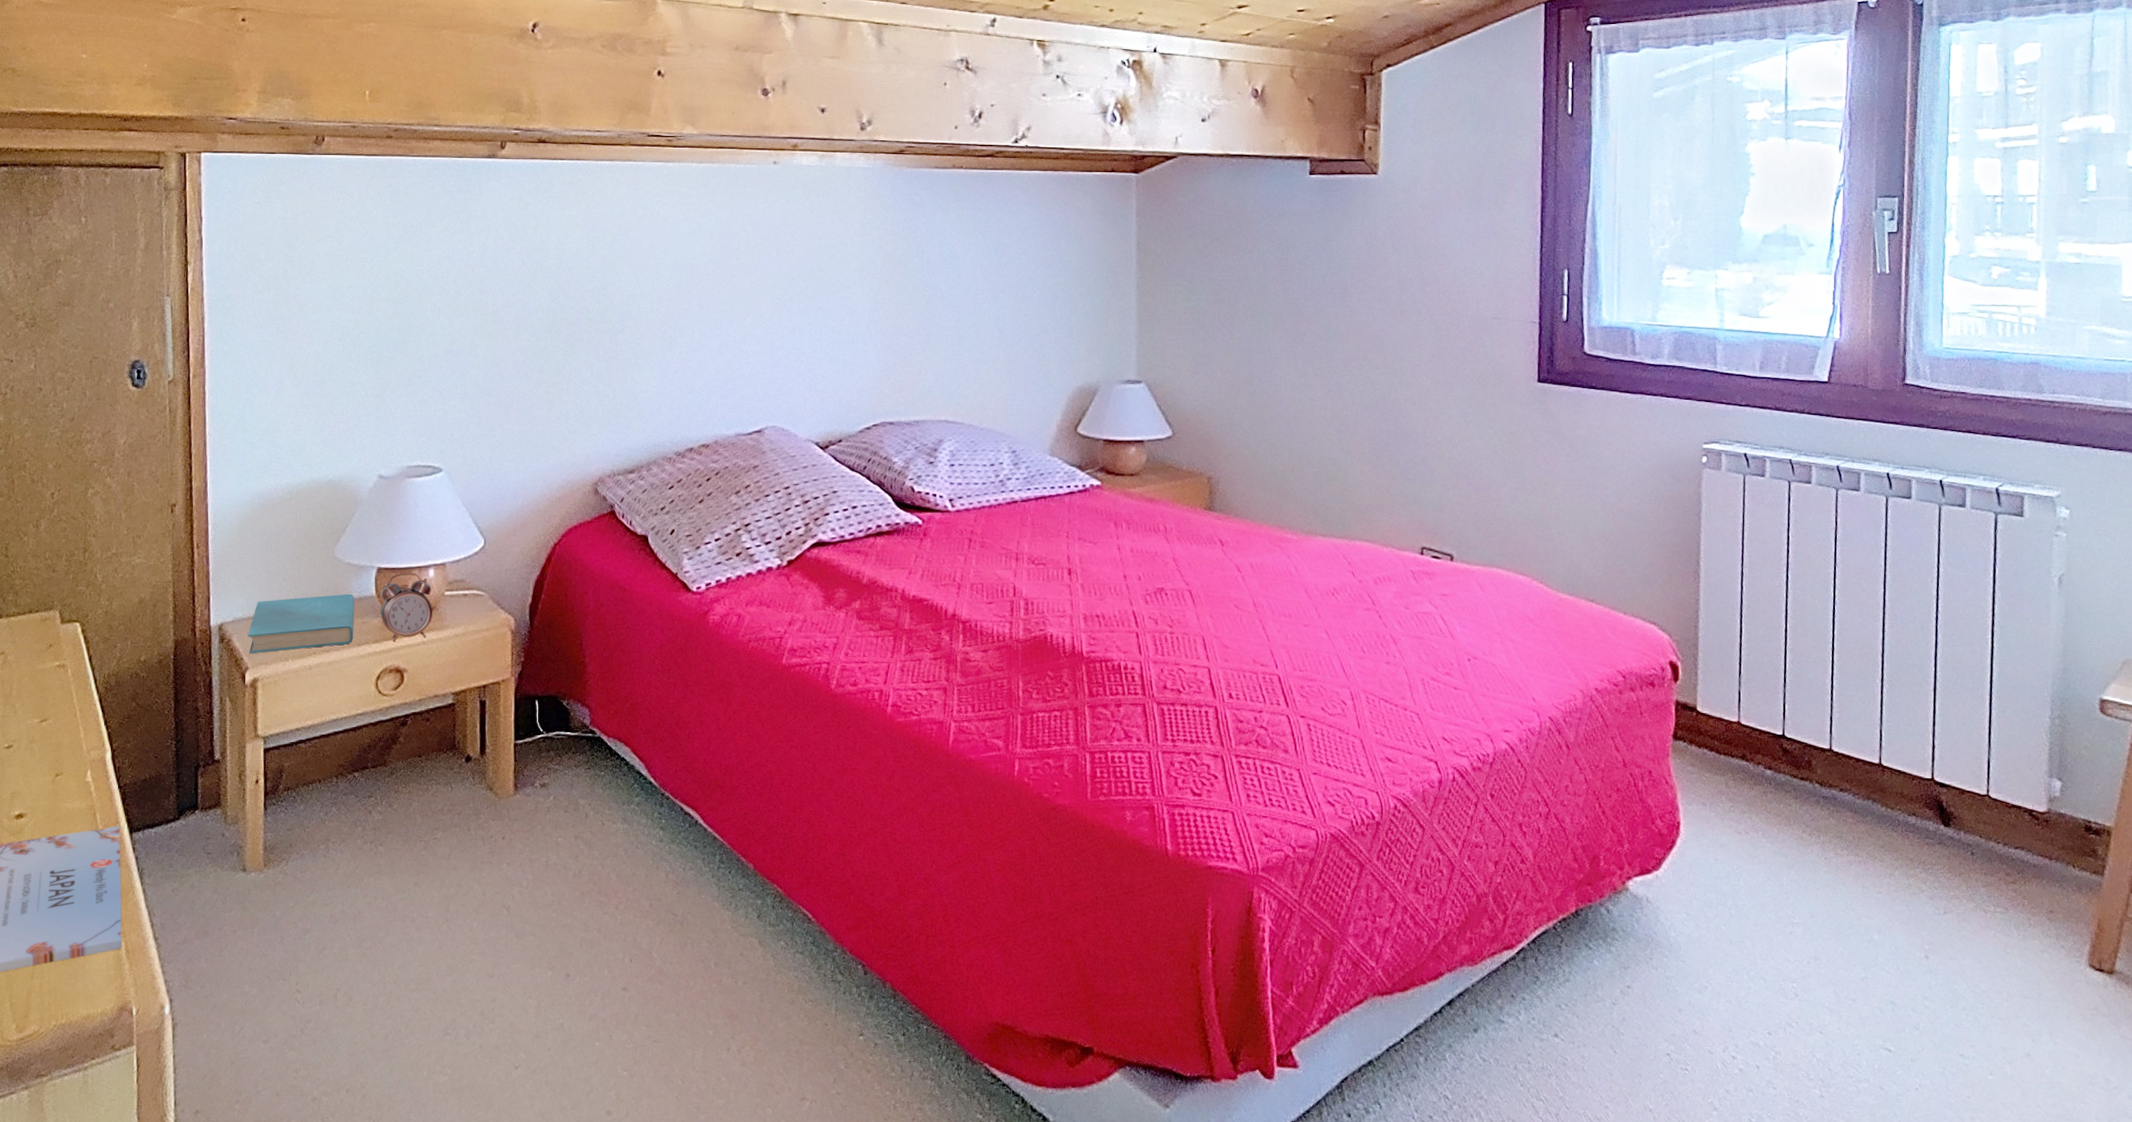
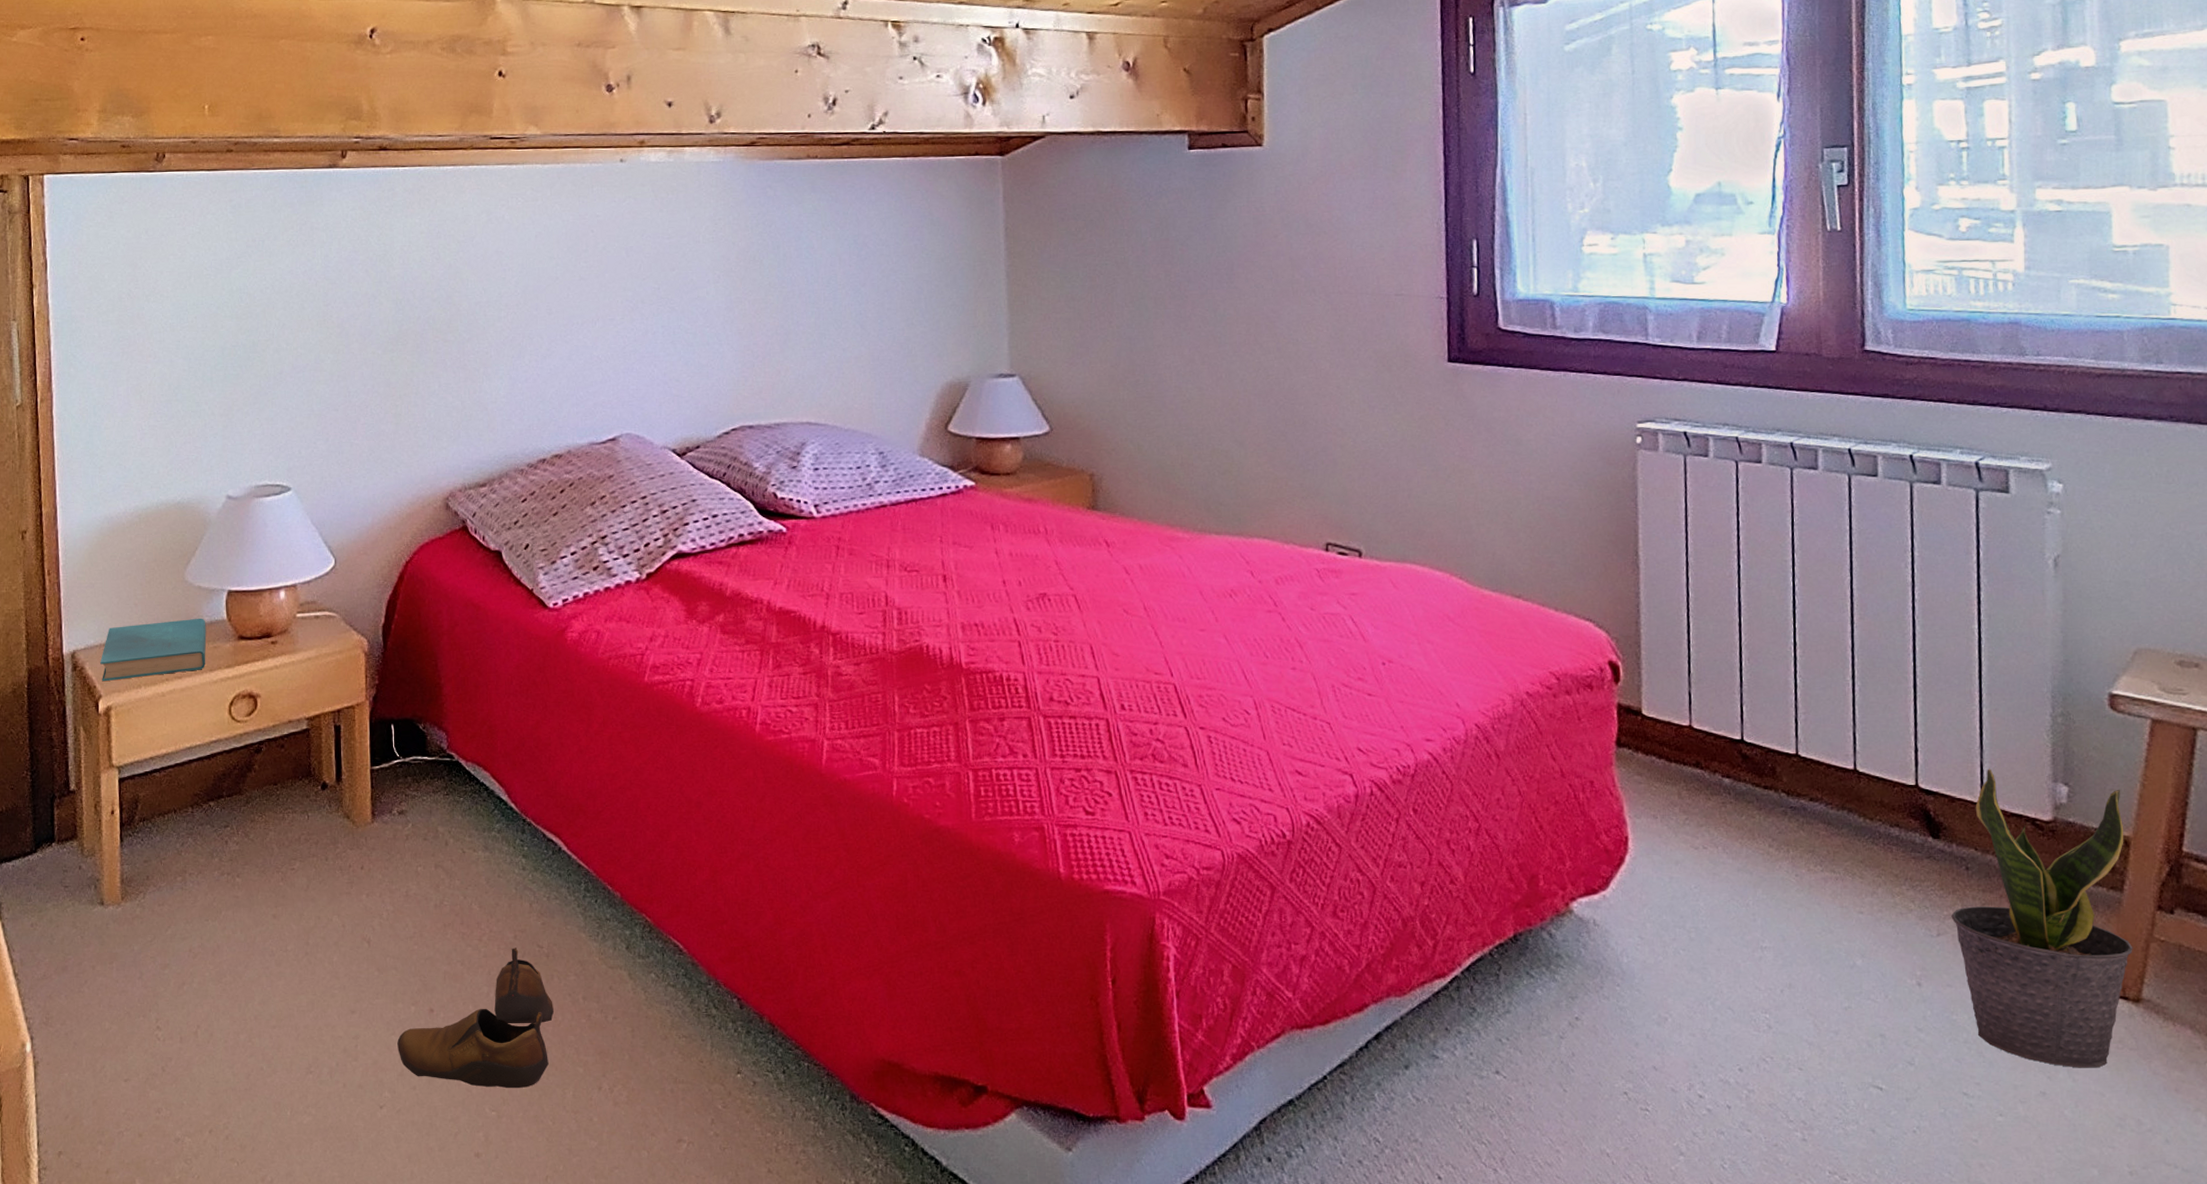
alarm clock: present [380,572,433,642] -> none [232,594,285,667]
shoe: none [534,916,686,1050] -> present [397,948,554,1089]
potted plant: none [1957,763,2110,1032] -> present [1951,767,2133,1068]

